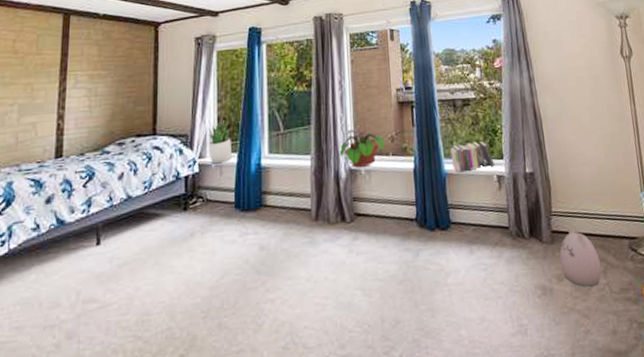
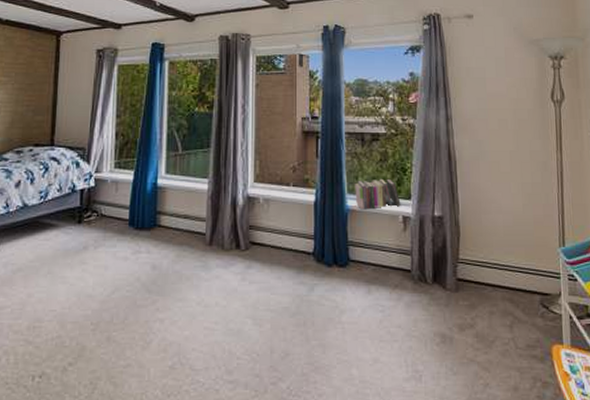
planter: present [208,119,233,165] -> none [105,135,129,181]
potted flower: present [338,125,385,167] -> none [236,151,286,195]
plush toy: present [559,226,602,287] -> none [463,276,508,340]

